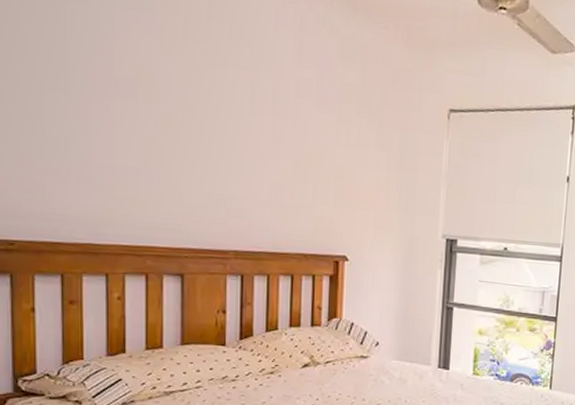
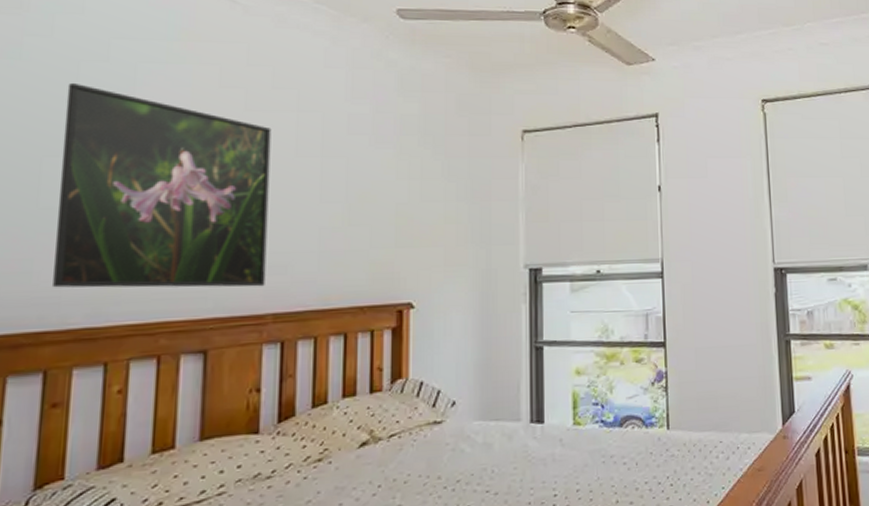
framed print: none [57,21,230,227] -> present [53,82,272,288]

